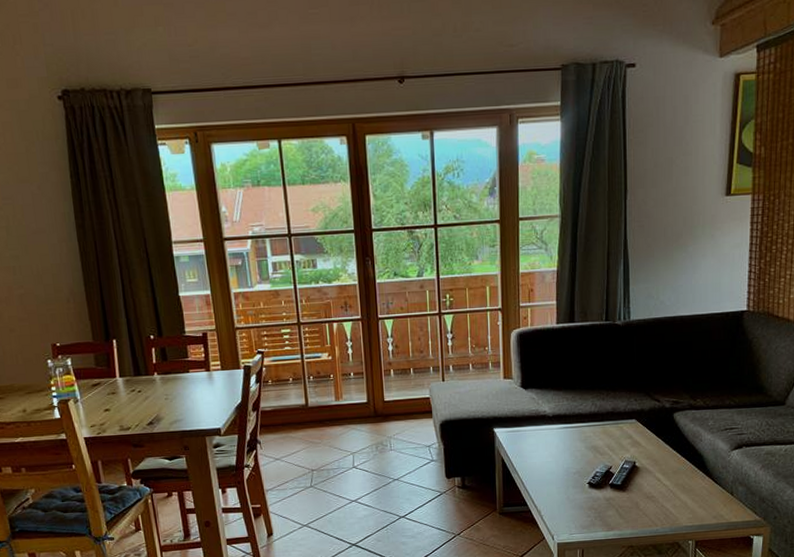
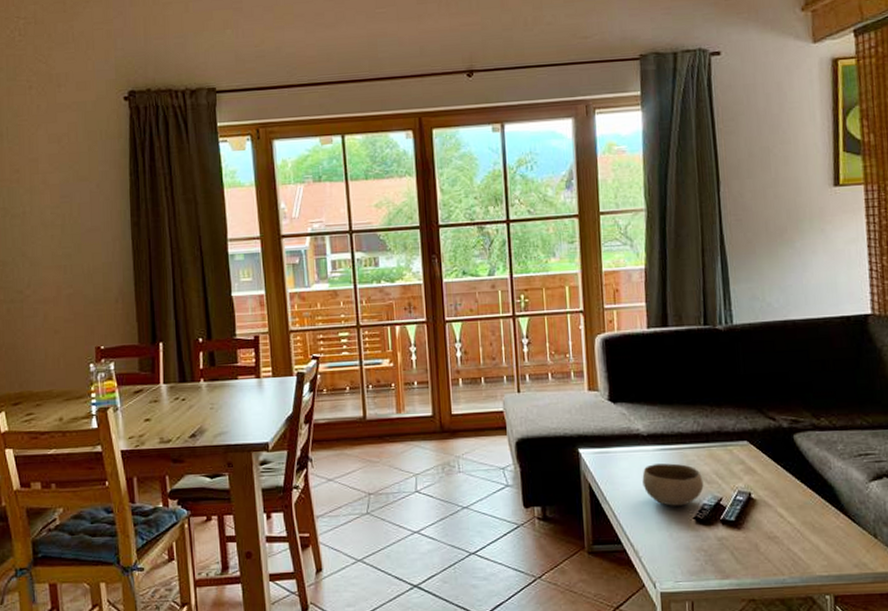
bowl: none [546,439,597,474] -> present [642,463,704,506]

